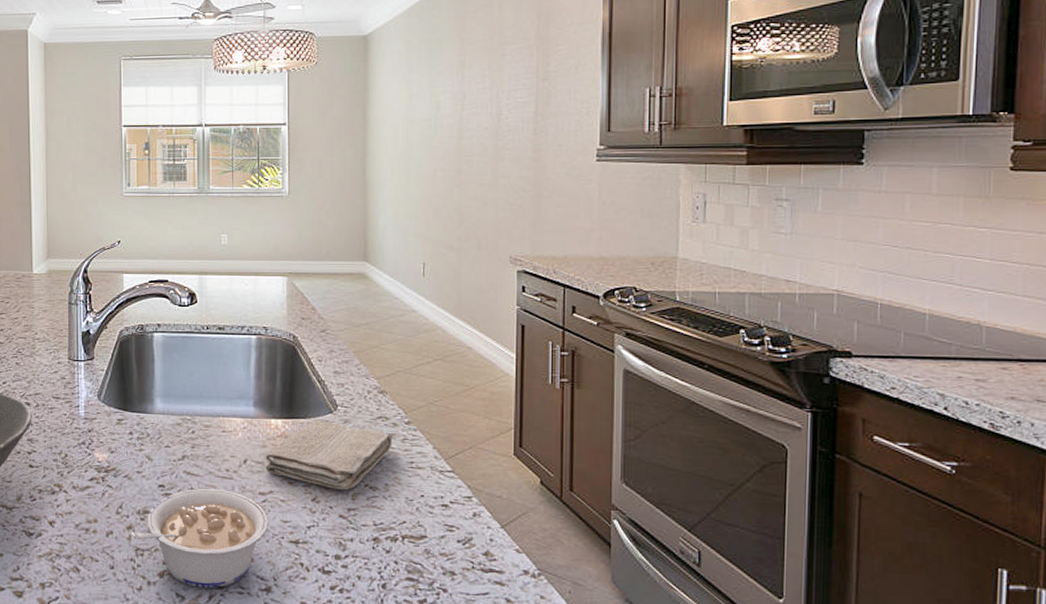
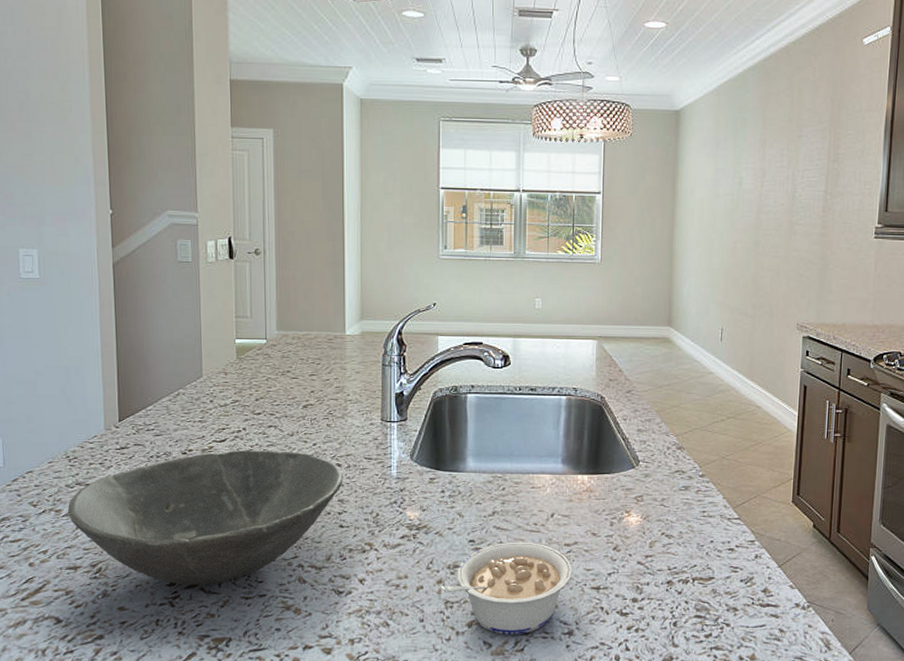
washcloth: present [265,421,393,491] -> none [571,476,688,539]

